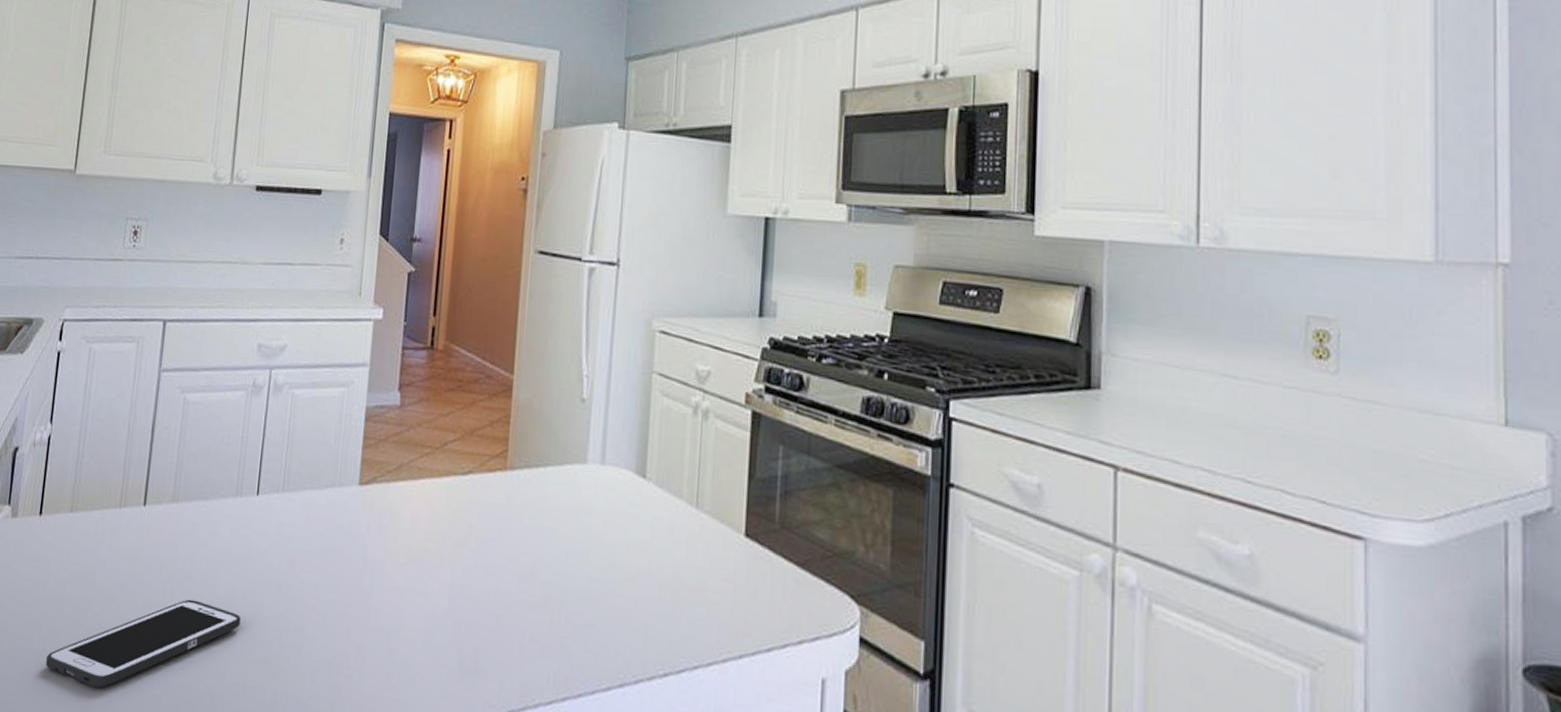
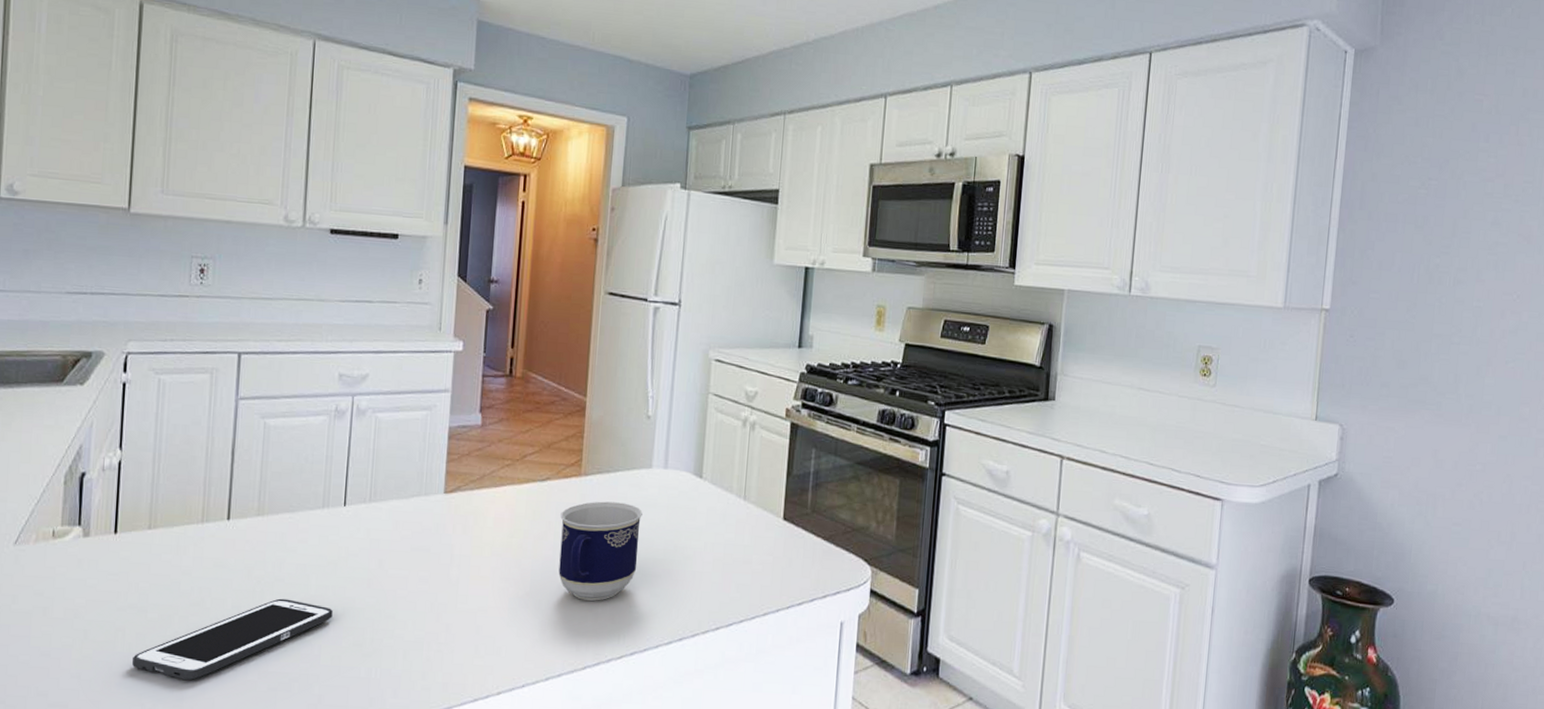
cup: none [480,502,576,628] -> present [558,501,643,601]

